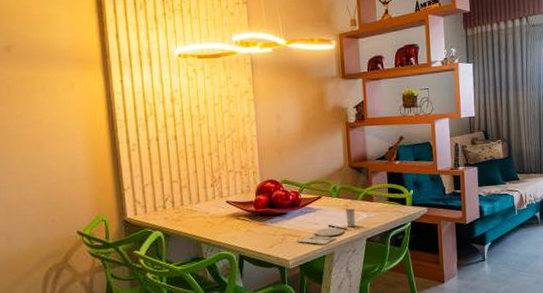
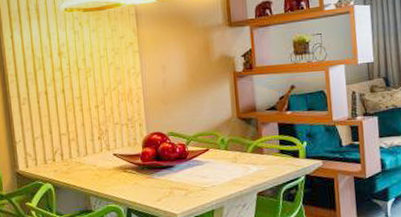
place setting: present [298,208,356,245] -> none [185,161,245,199]

